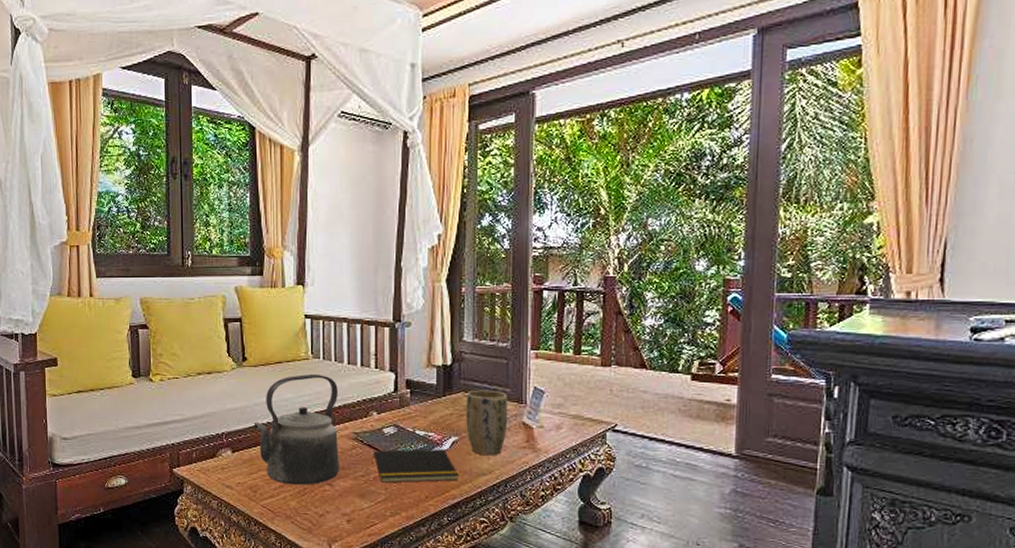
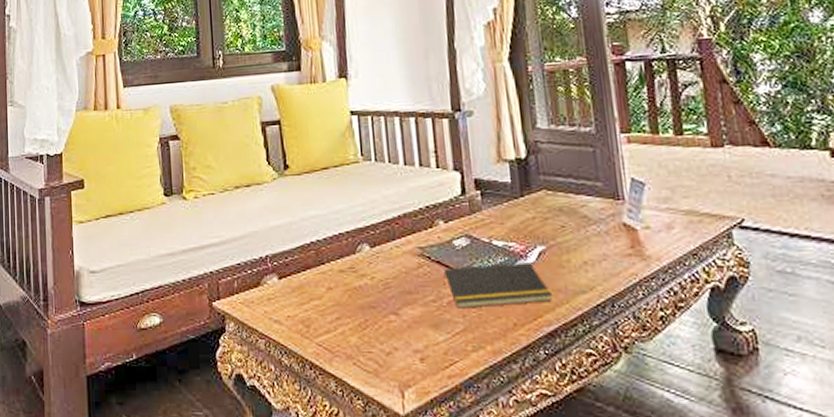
kettle: present [254,374,339,485] -> none [301,179,406,316]
plant pot: present [466,389,508,456] -> none [549,185,605,268]

